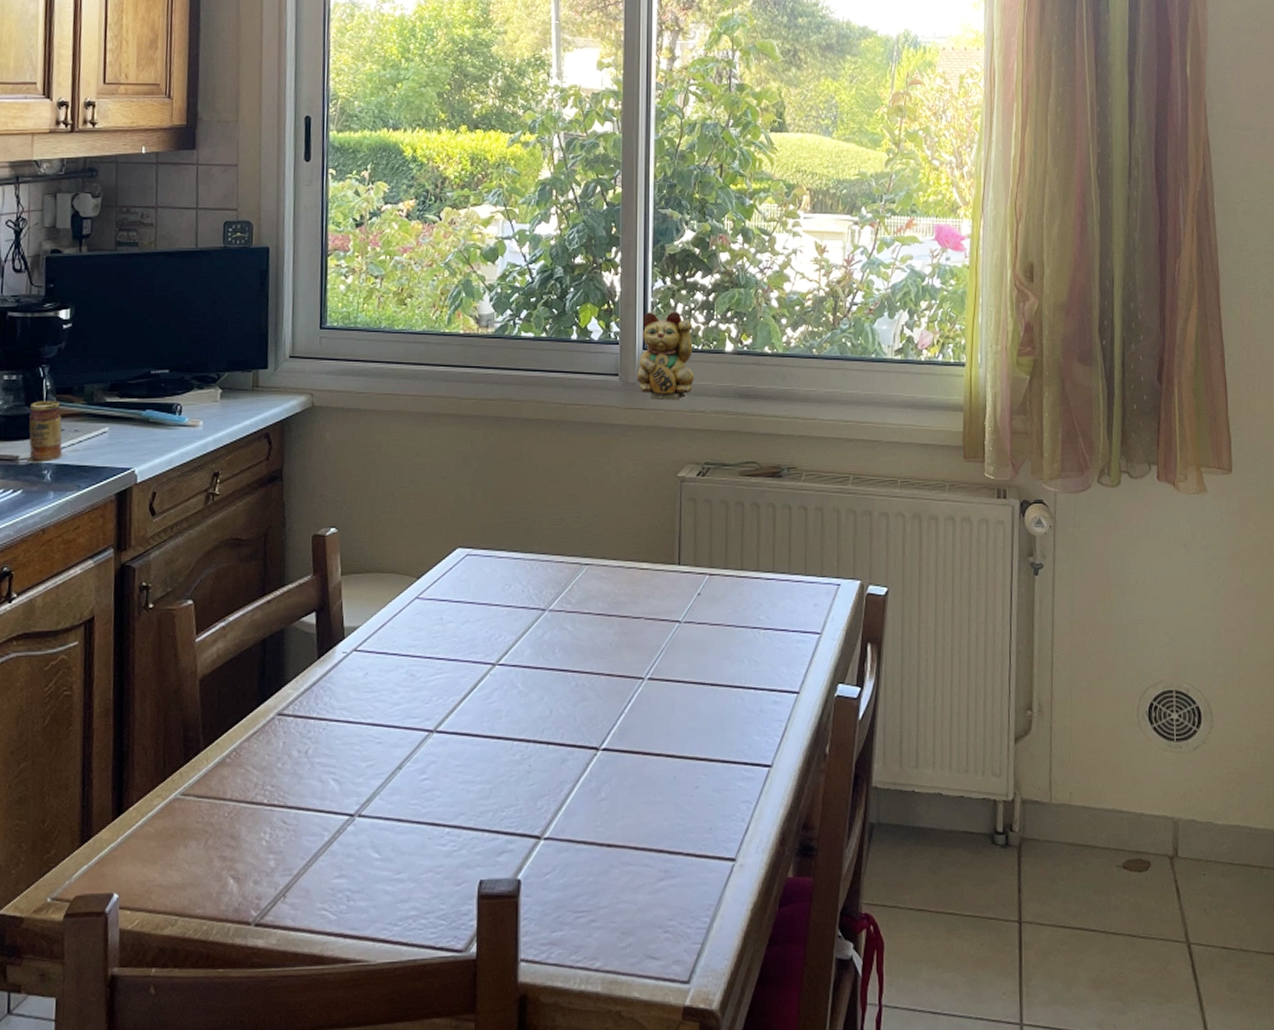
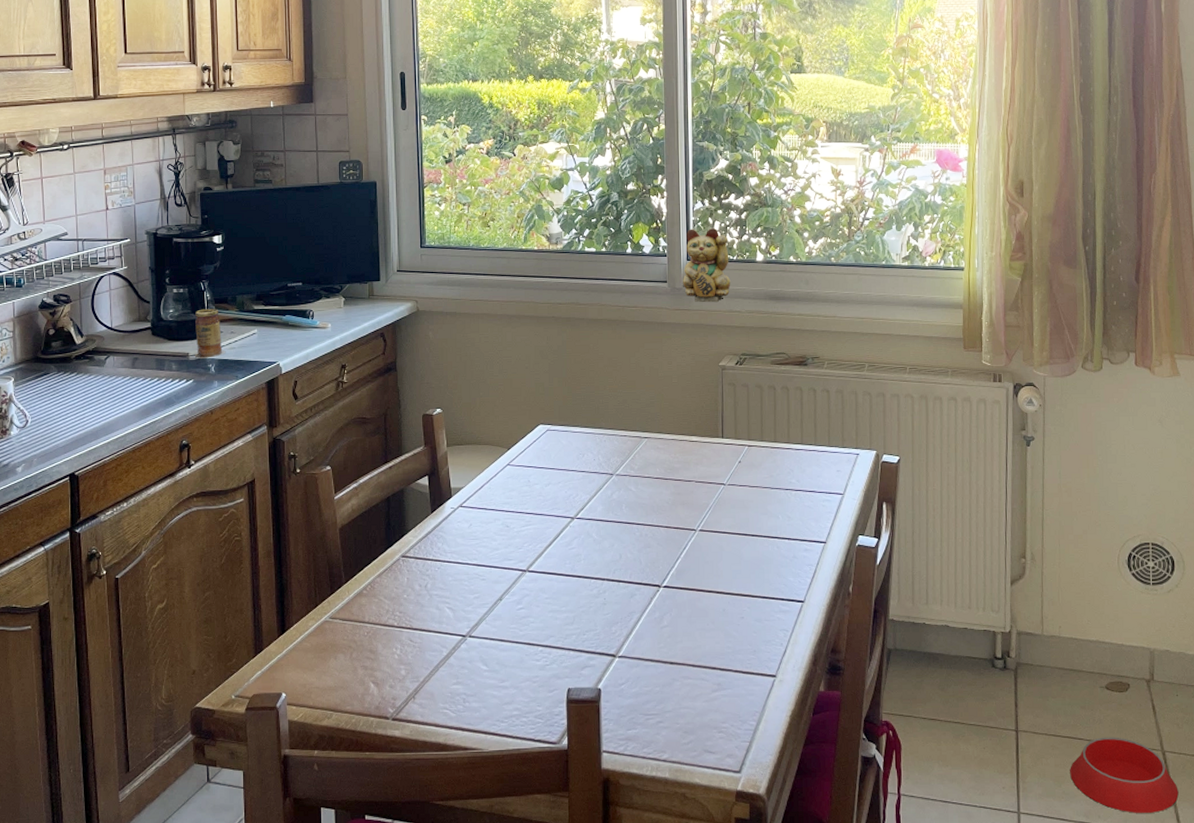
pet bowl: none [1081,927,1206,1021] -> present [1070,737,1179,813]

